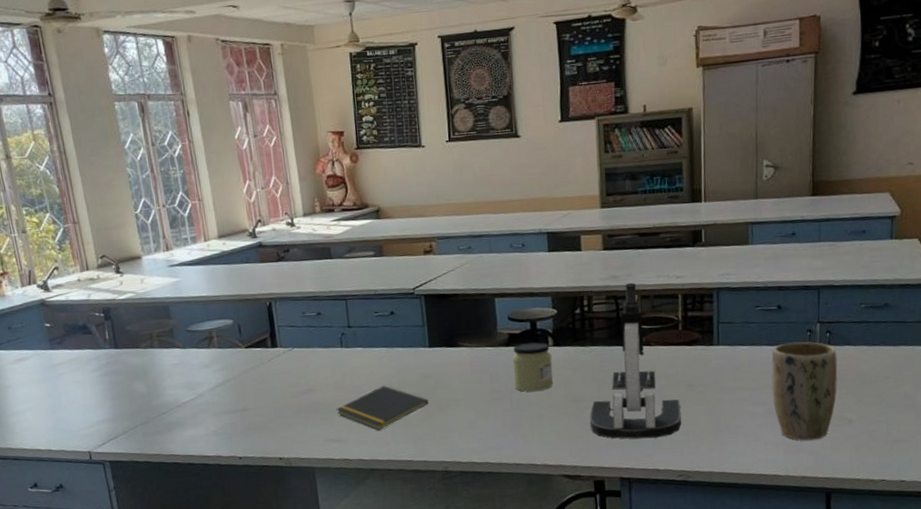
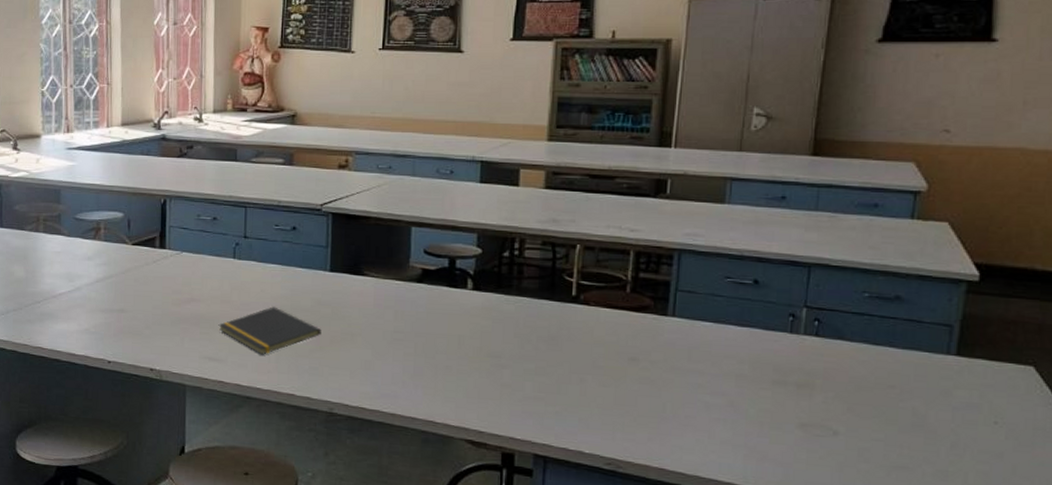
jar: present [512,342,554,392] -> none [420,282,469,339]
microscope: present [589,282,681,439] -> none [504,229,618,415]
plant pot: present [771,341,838,441] -> none [736,326,826,449]

